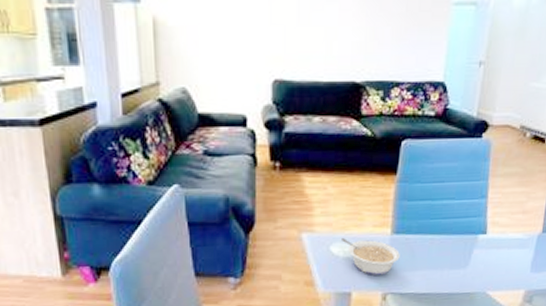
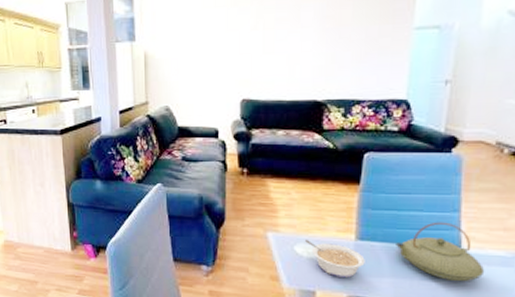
teapot: none [429,209,506,268] -> present [396,222,485,282]

